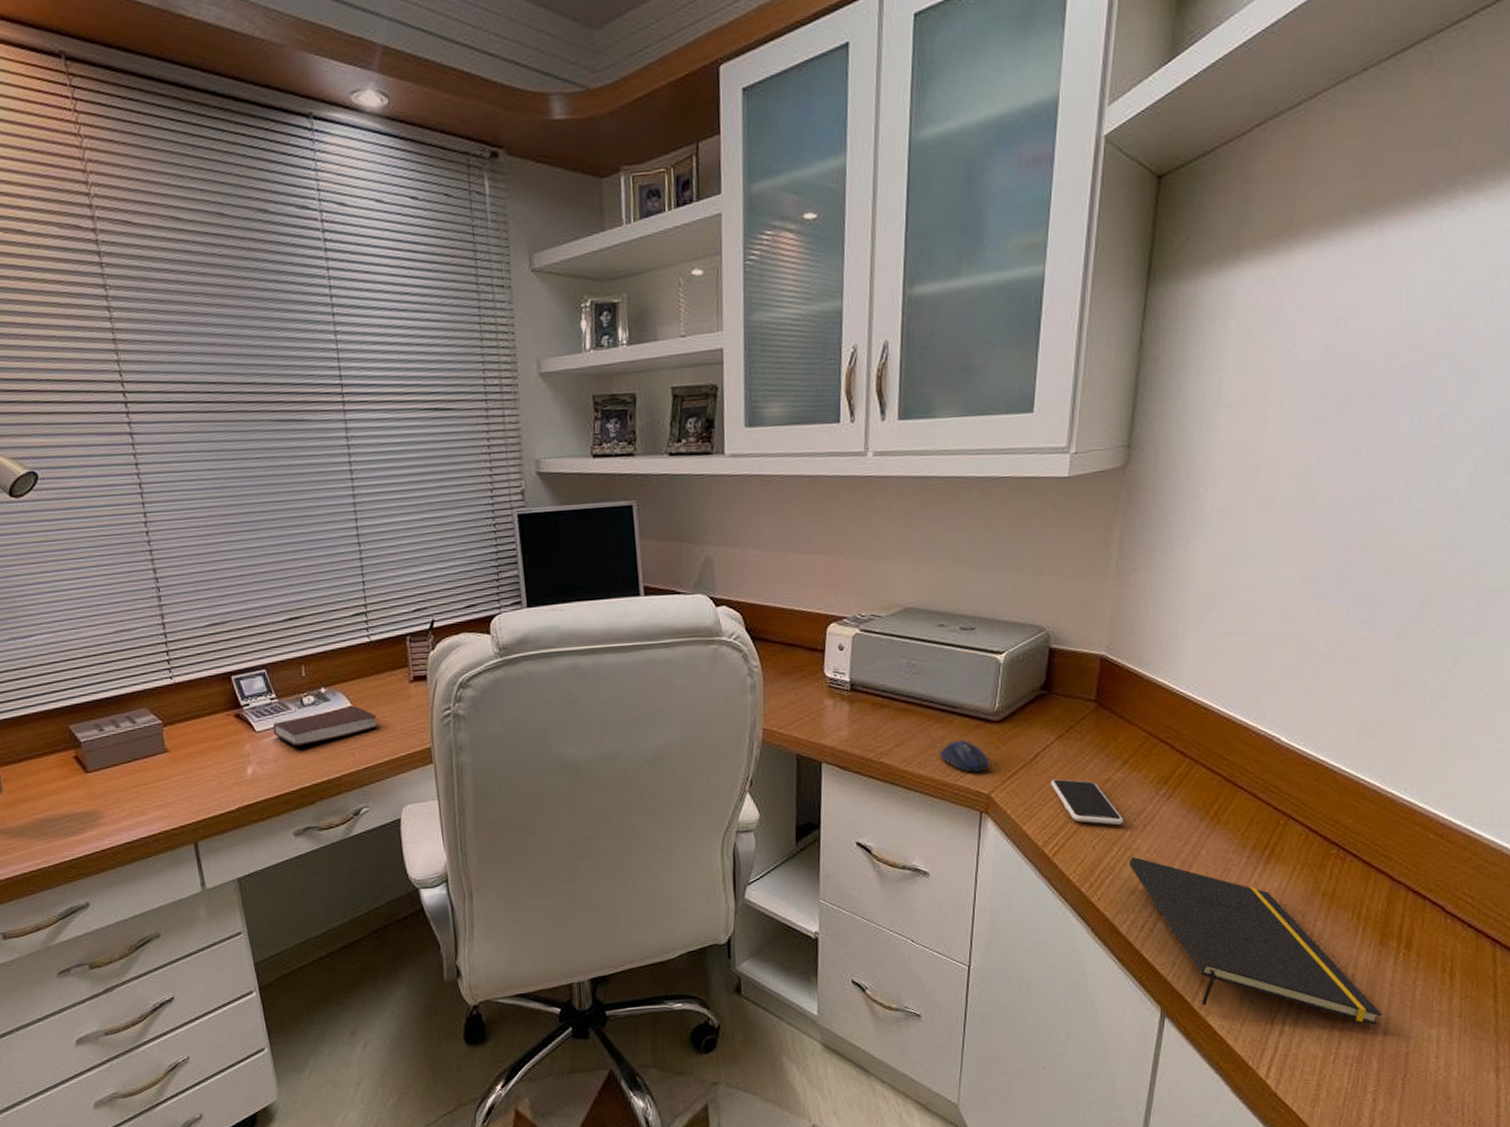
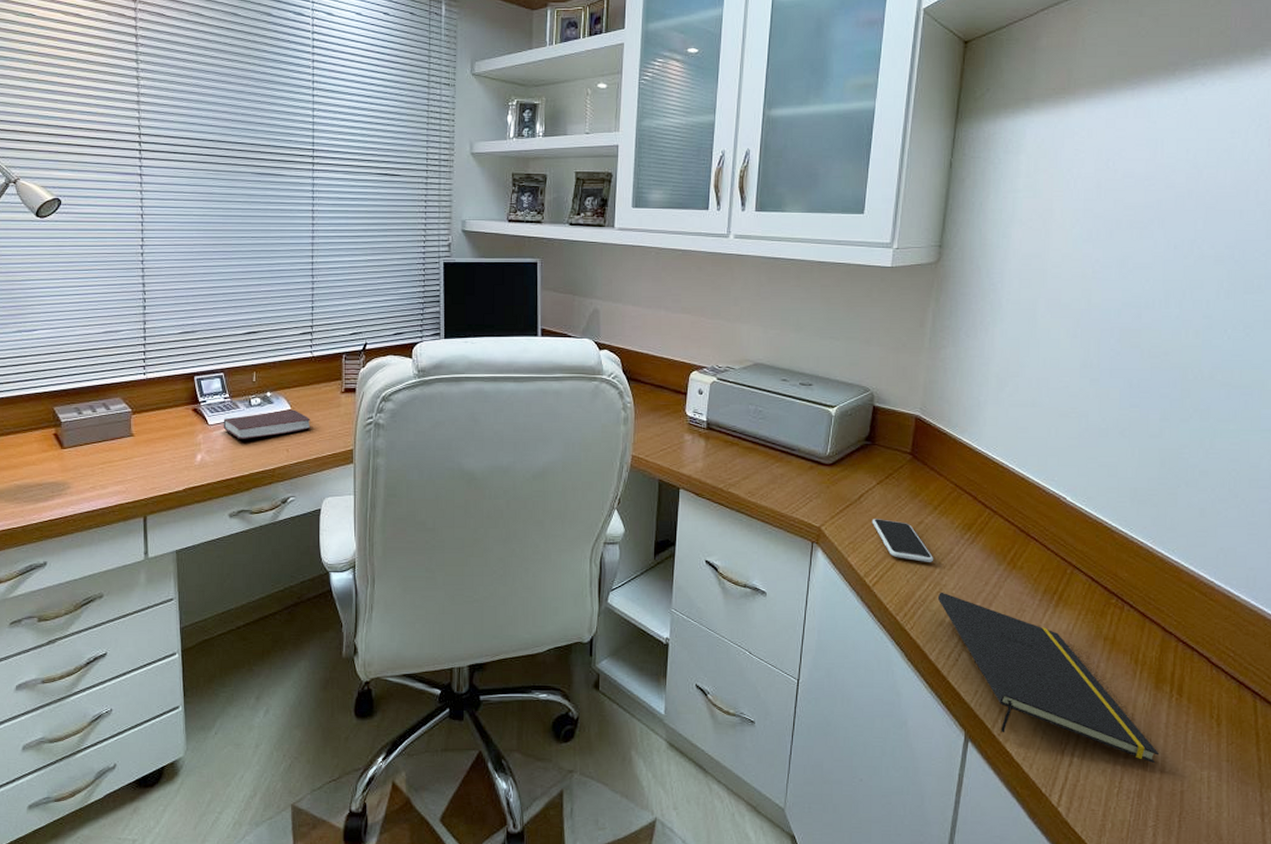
computer mouse: present [940,739,990,773] -> none [779,478,821,507]

